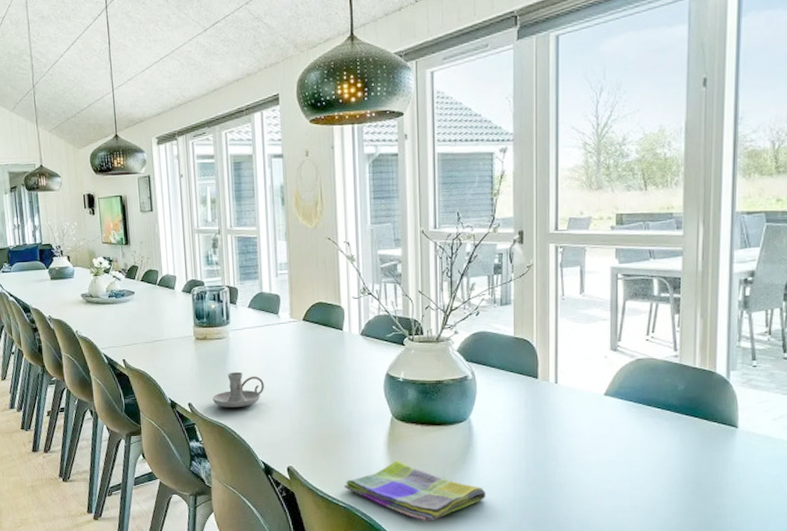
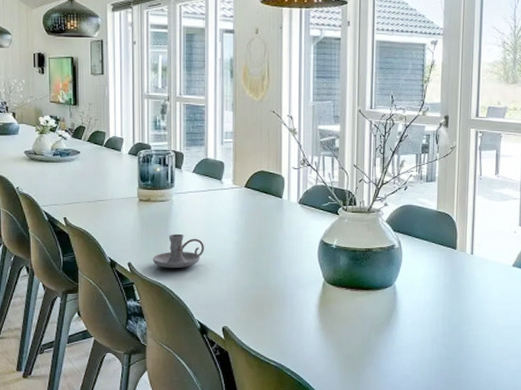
dish towel: present [344,461,486,522] -> none [276,322,406,381]

